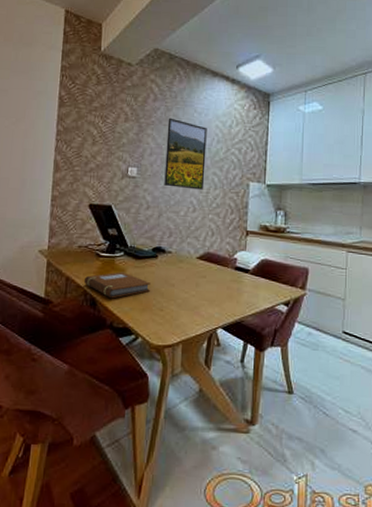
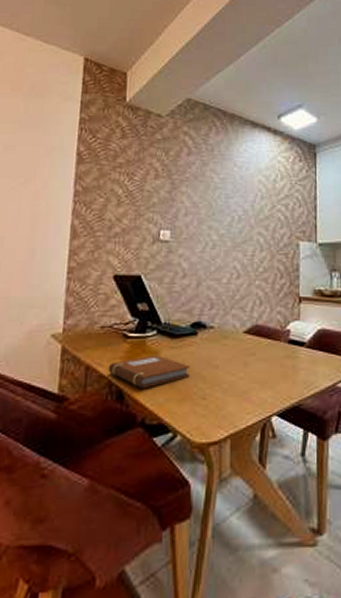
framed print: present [164,118,207,190] -> none [202,173,249,253]

